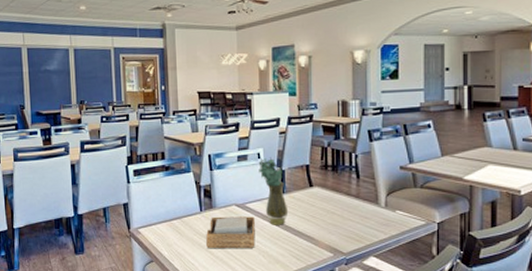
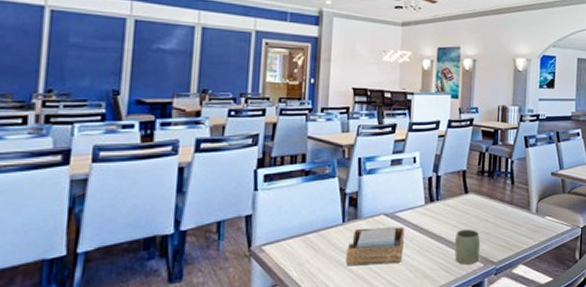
vase: present [258,157,289,225] -> none [413,162,442,236]
mug: none [302,220,329,253] -> present [454,229,481,265]

